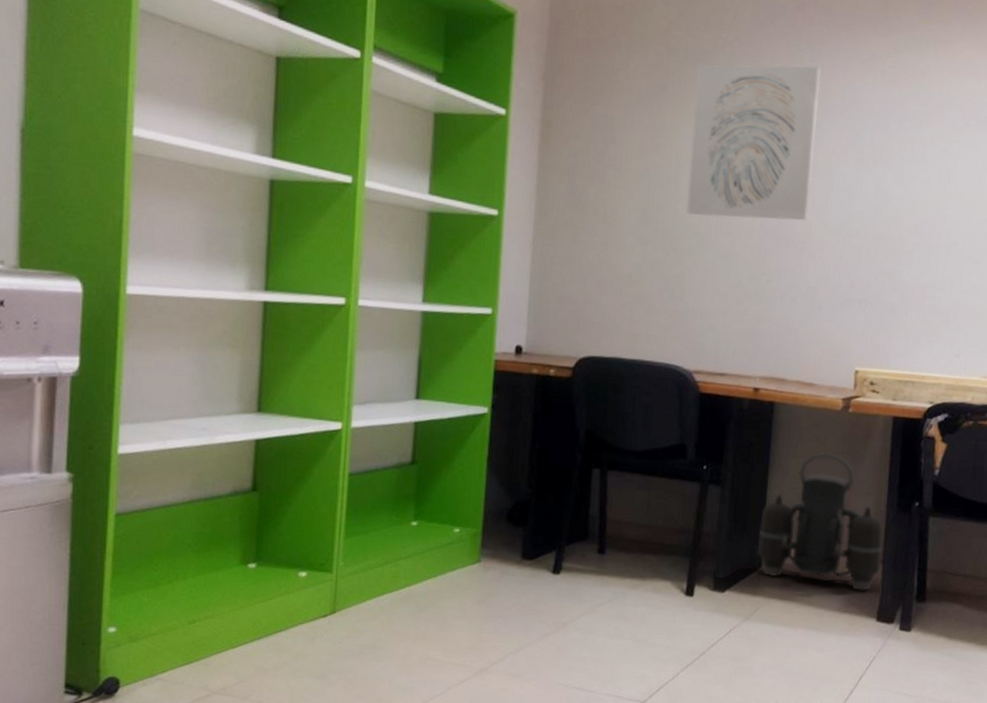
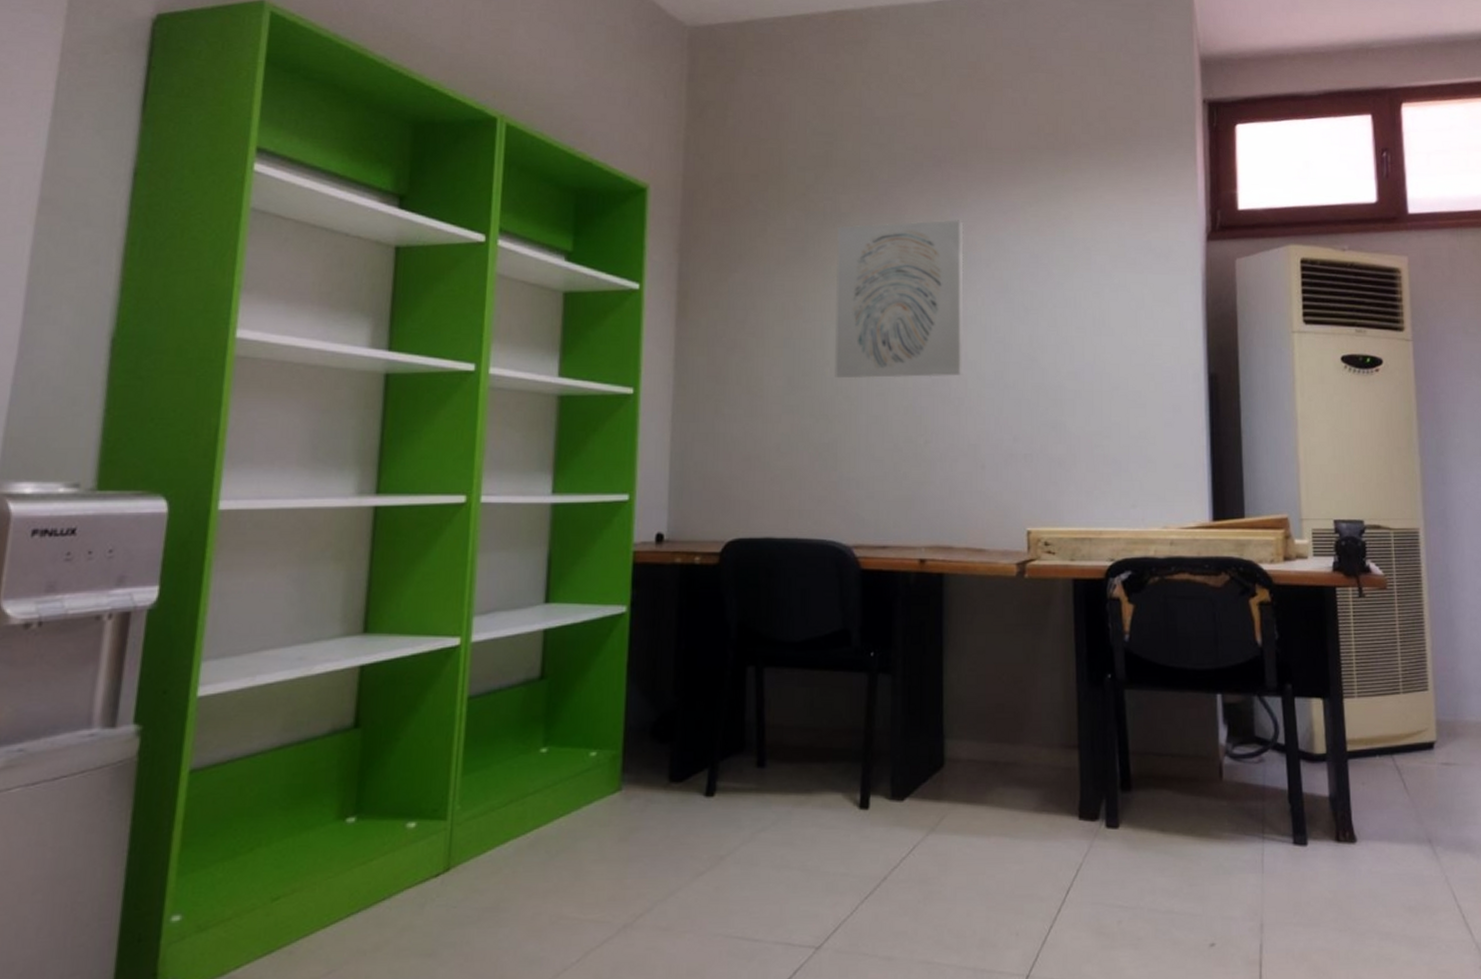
backpack: present [757,452,883,591] -> none [937,625,1078,784]

